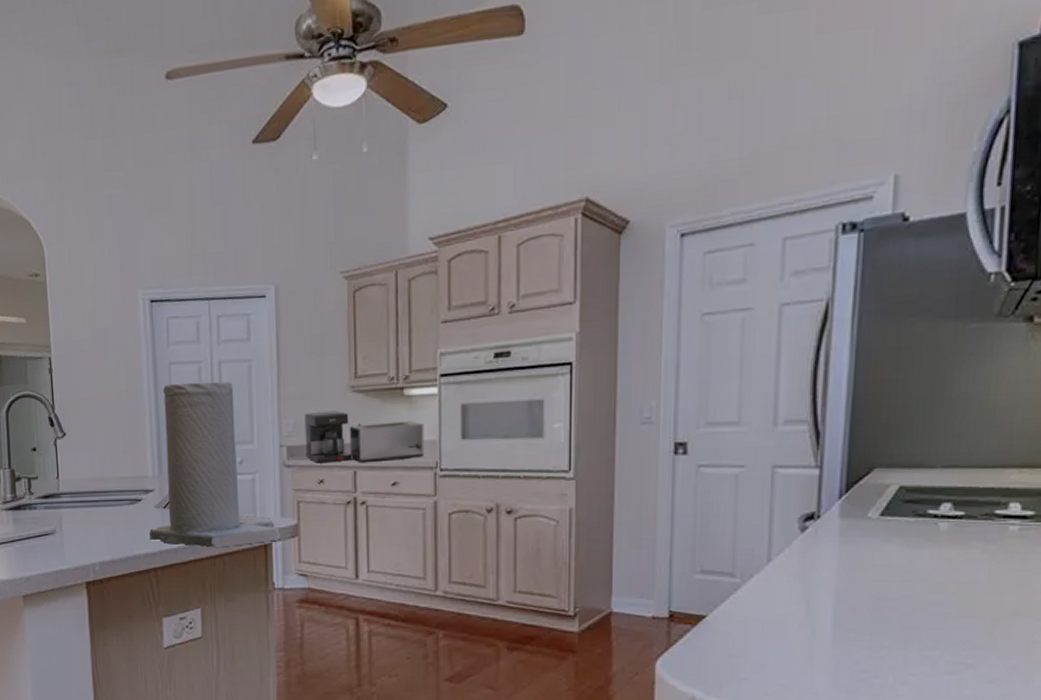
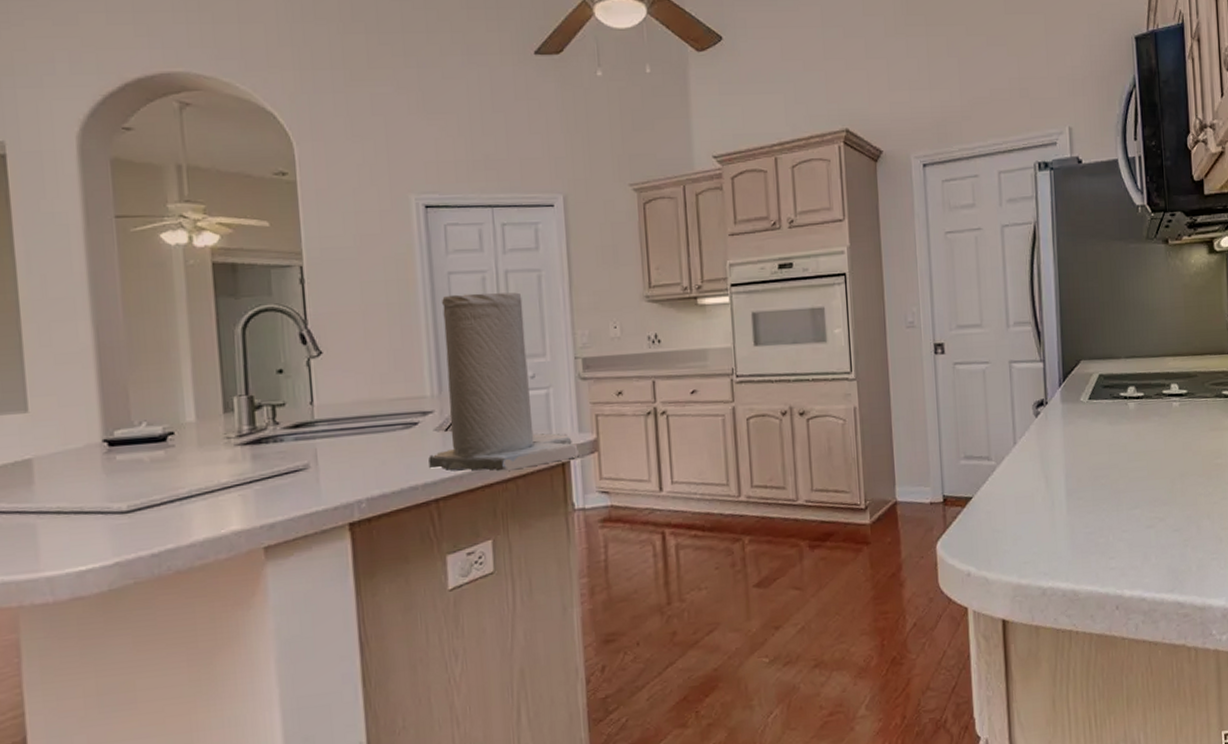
coffee maker: present [304,410,351,463] -> none [599,320,649,375]
toaster: present [349,421,425,463] -> none [646,329,721,373]

